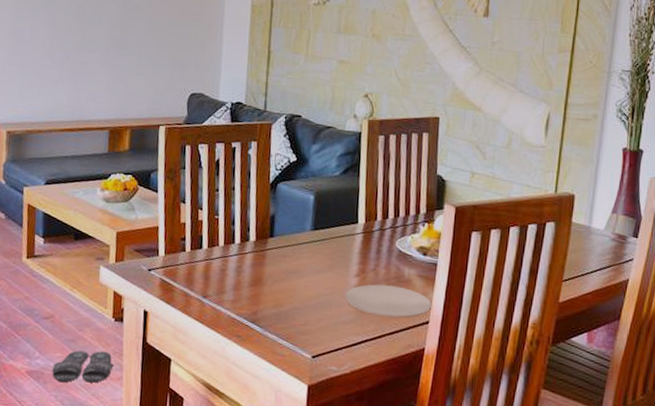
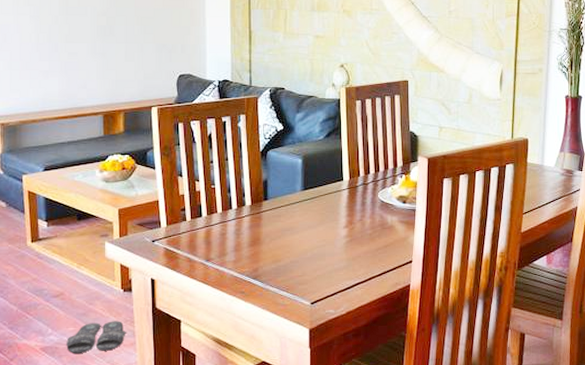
plate: present [345,284,432,319] -> none [337,232,414,261]

